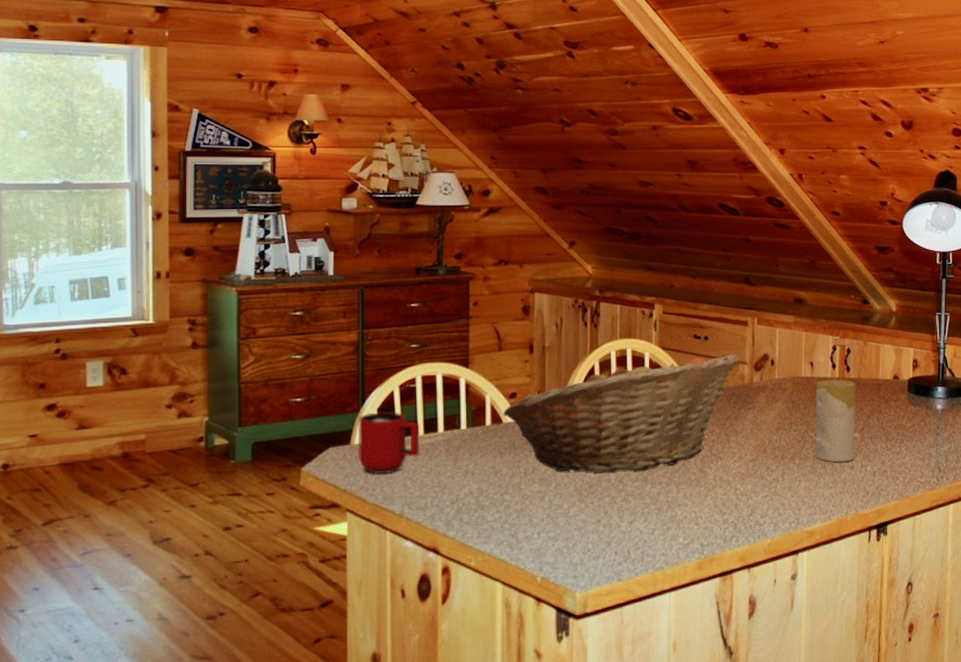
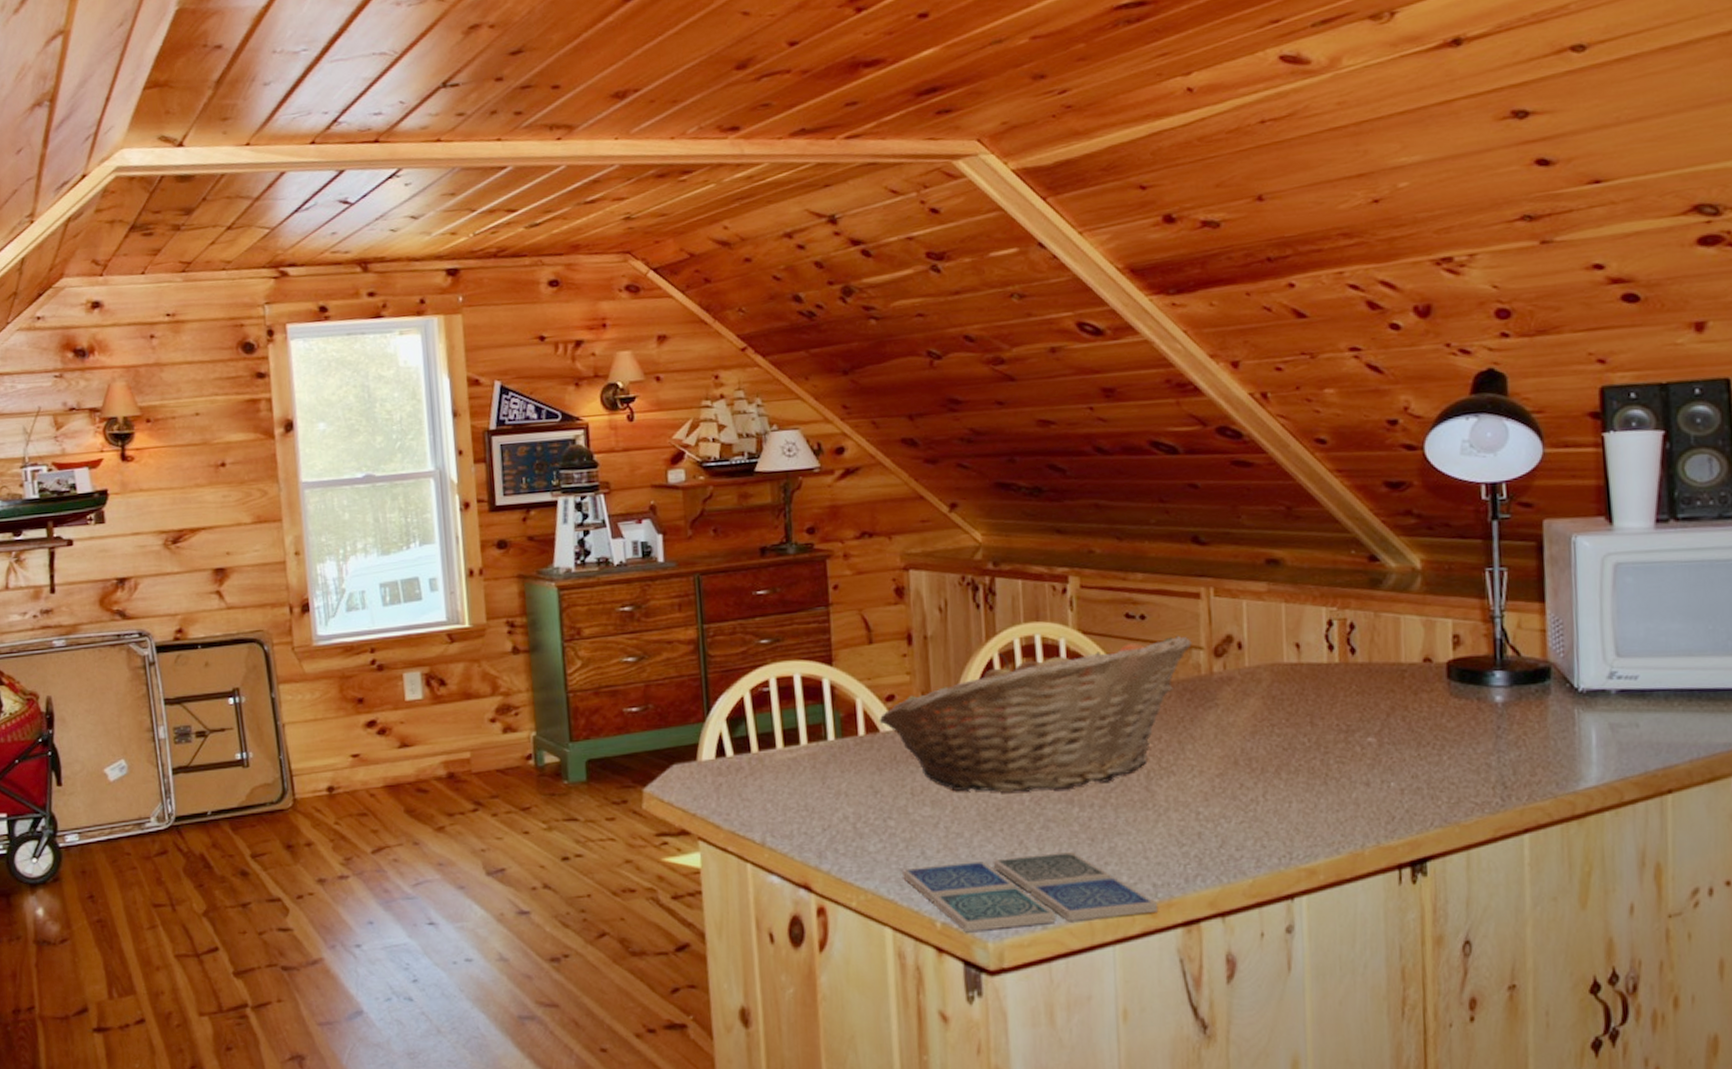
mug: present [358,412,420,475] -> none [704,721,779,797]
drink coaster: none [513,519,704,584] -> present [902,851,1159,931]
candle: present [815,379,856,463] -> none [1306,665,1371,777]

